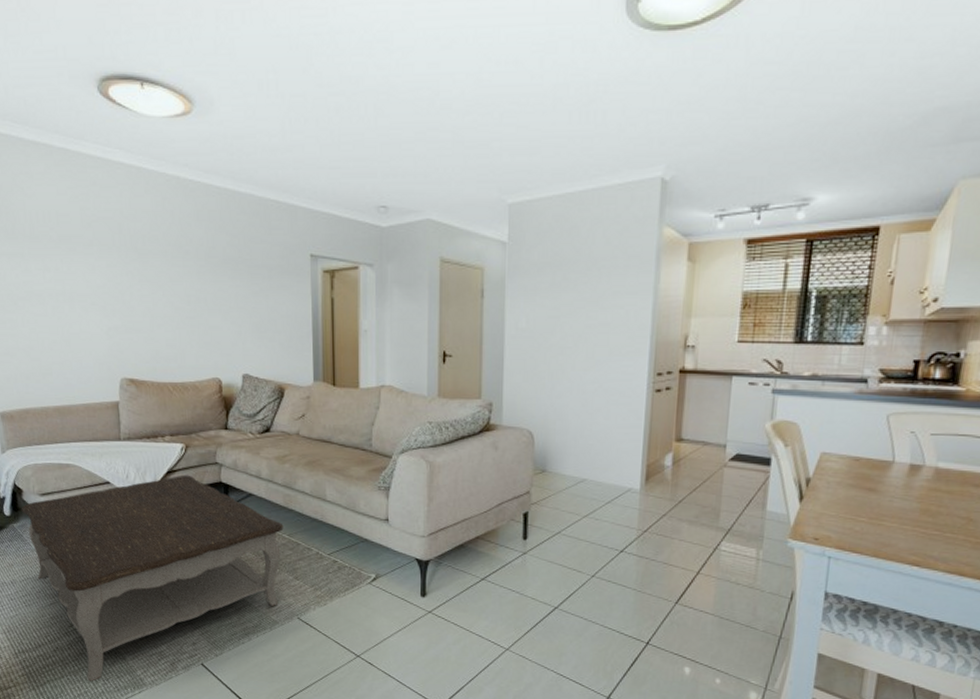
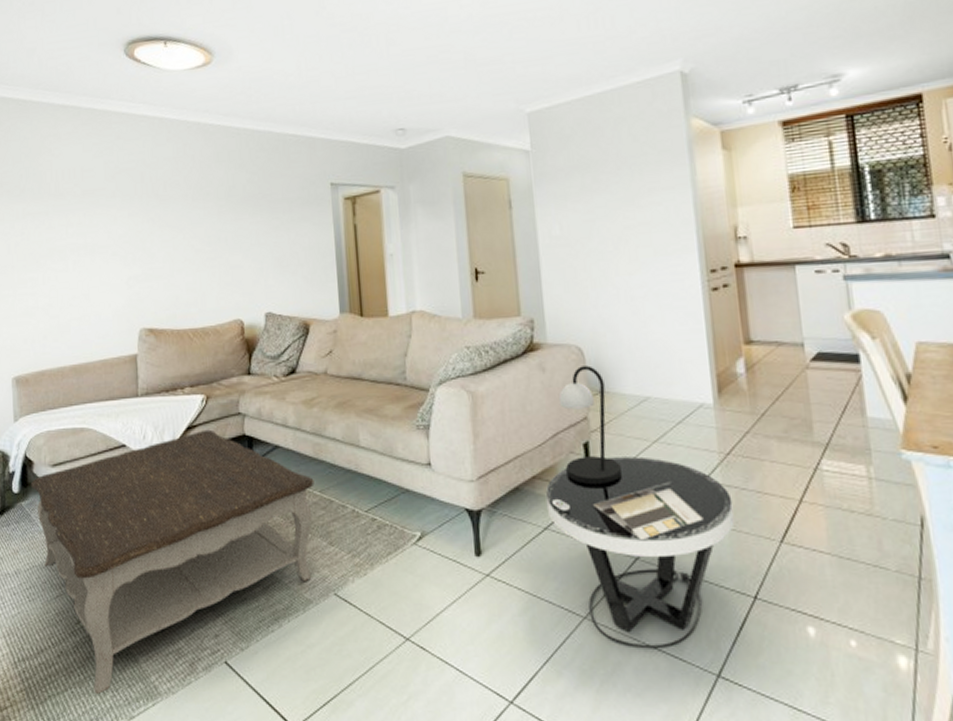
side table: none [485,526,642,676] -> present [545,456,735,649]
table lamp: none [506,447,554,548] -> present [558,365,623,485]
brochure: none [524,551,616,594] -> present [592,483,704,541]

